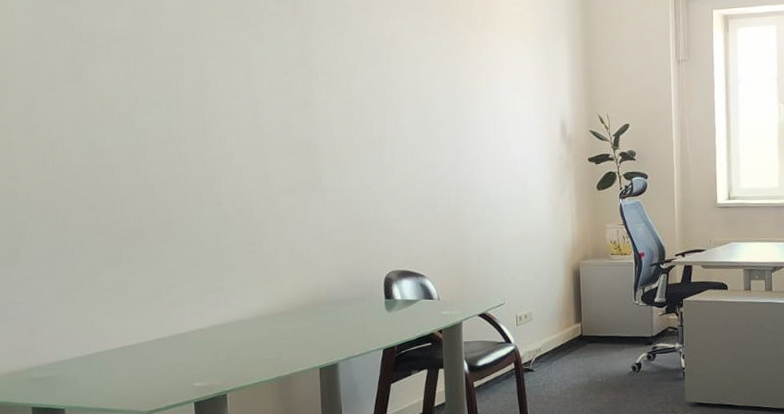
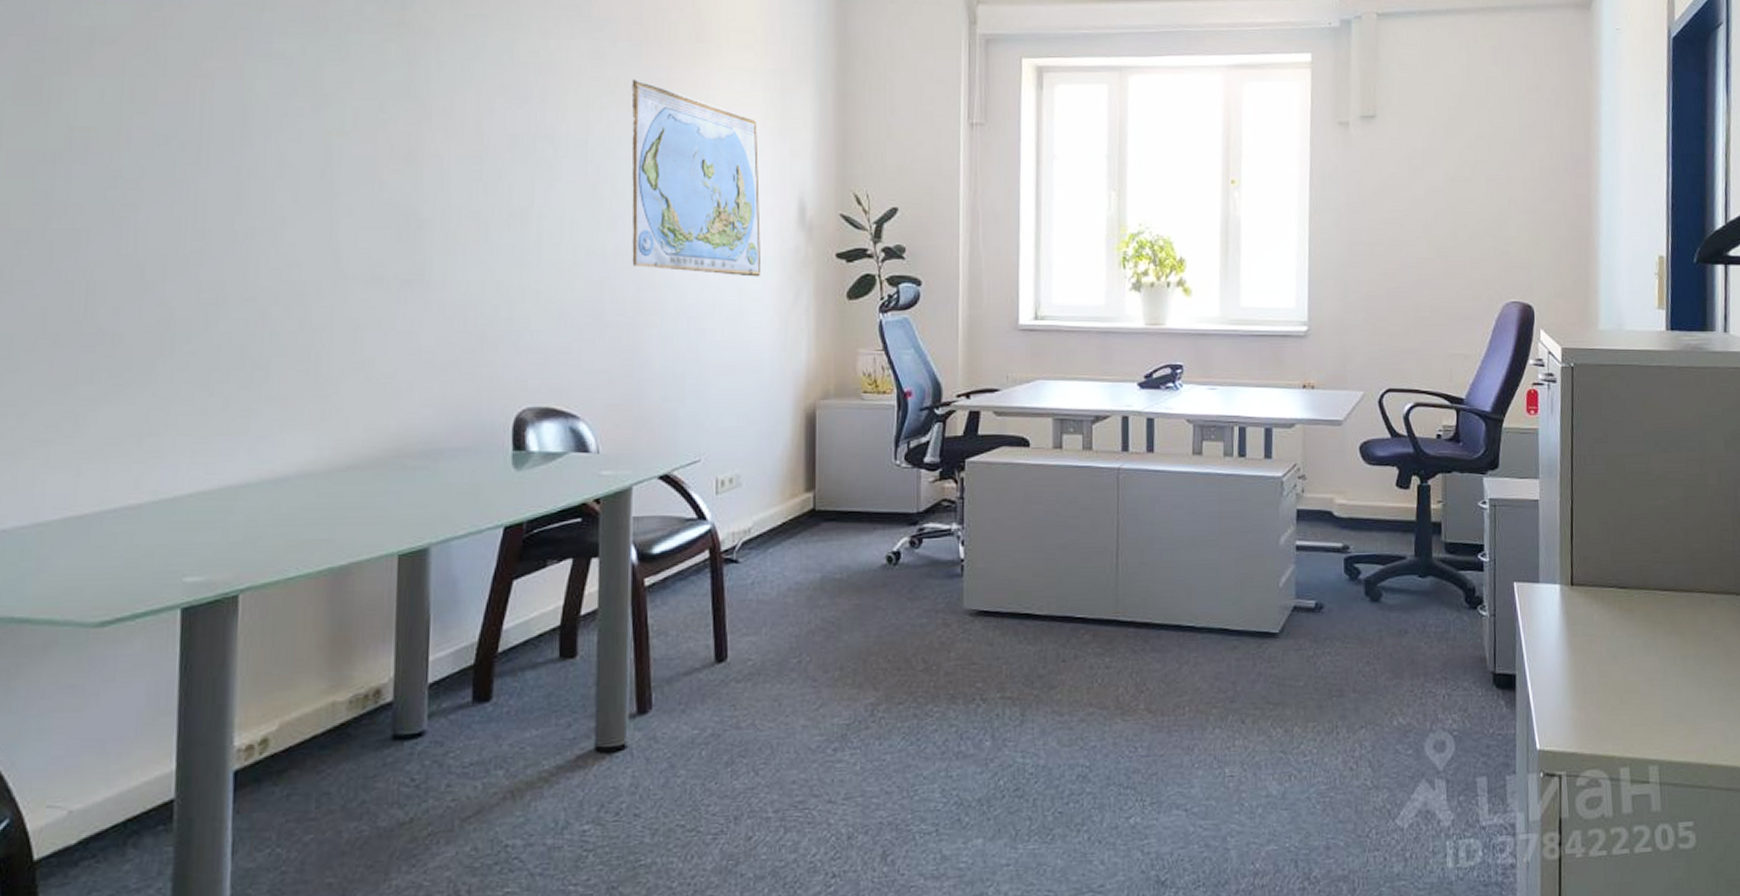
world map: none [445,43,538,177] -> present [631,79,761,277]

